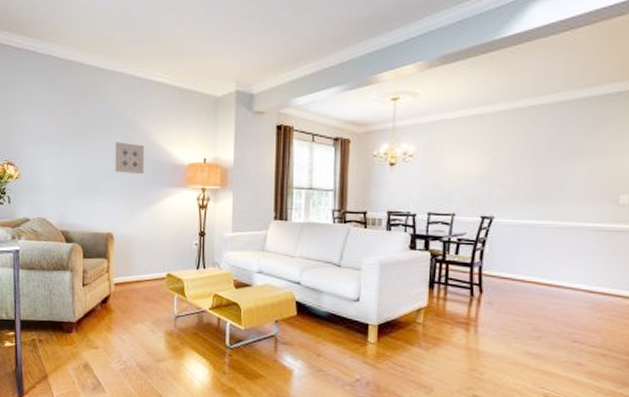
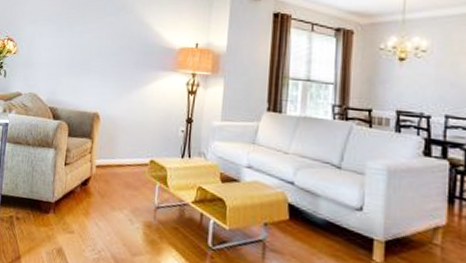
wall art: present [115,142,145,175] -> none [107,23,138,56]

